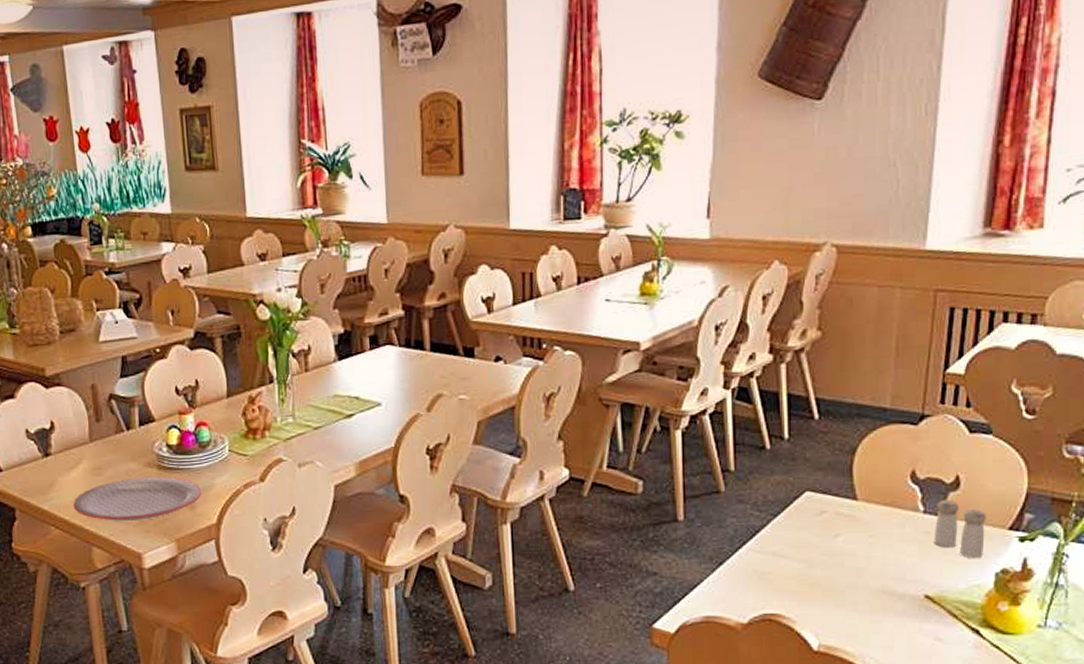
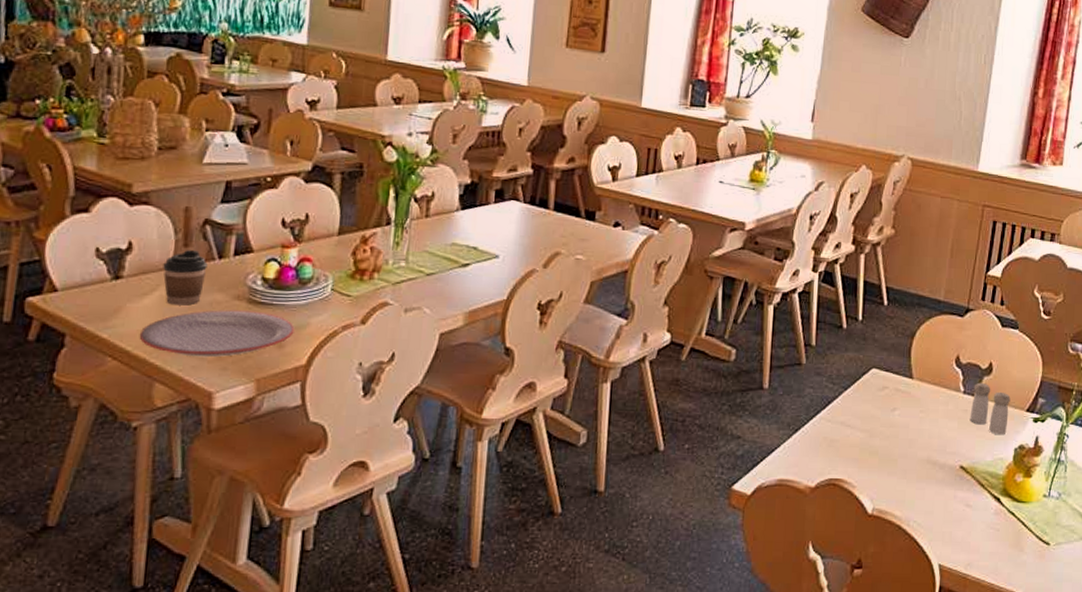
coffee cup: none [82,424,119,476] -> present [163,250,208,305]

